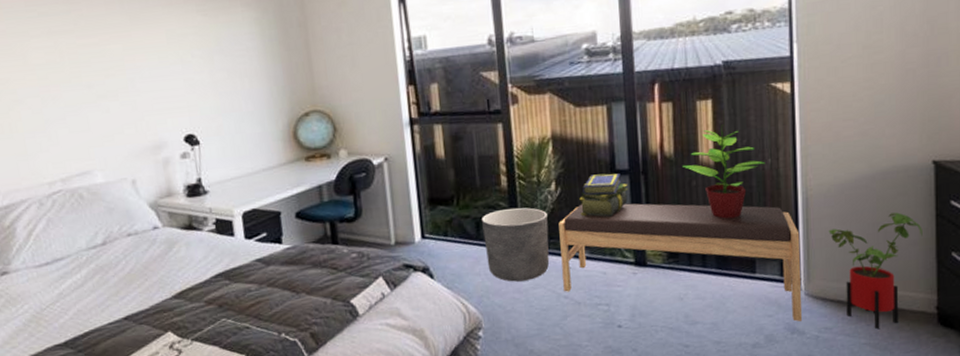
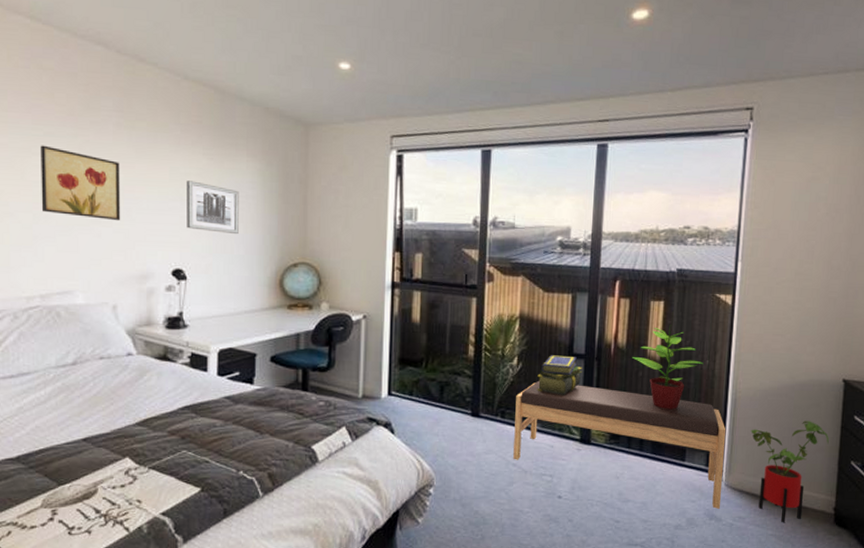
wall art: none [37,26,126,95] -> present [40,145,121,221]
wall art: none [183,40,245,91] -> present [186,180,239,235]
planter: present [482,207,550,282] -> none [446,376,507,446]

